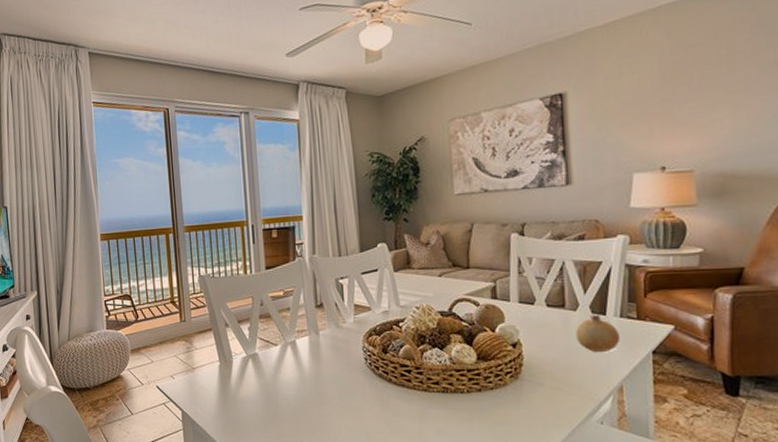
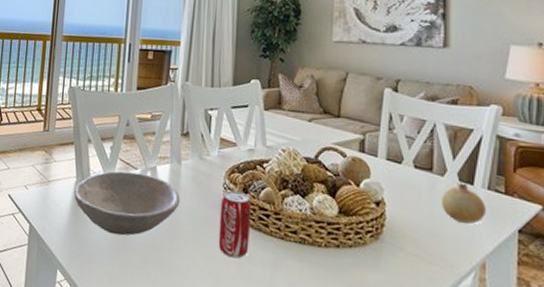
bowl: none [220,349,323,409] -> present [74,170,181,236]
beverage can: none [362,352,395,415] -> present [218,190,251,259]

